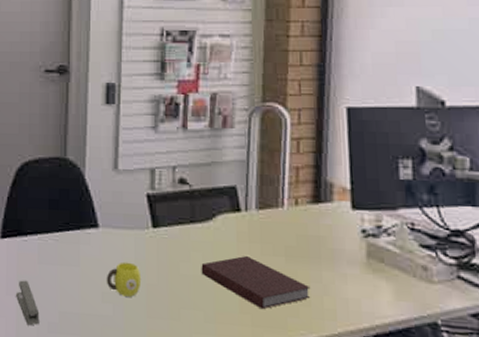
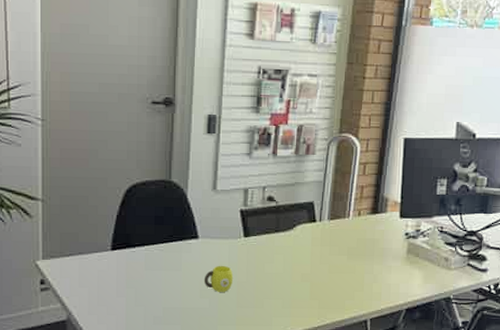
stapler: present [16,280,40,326] -> none [125,284,146,320]
notebook: present [201,255,311,310] -> none [282,255,364,296]

